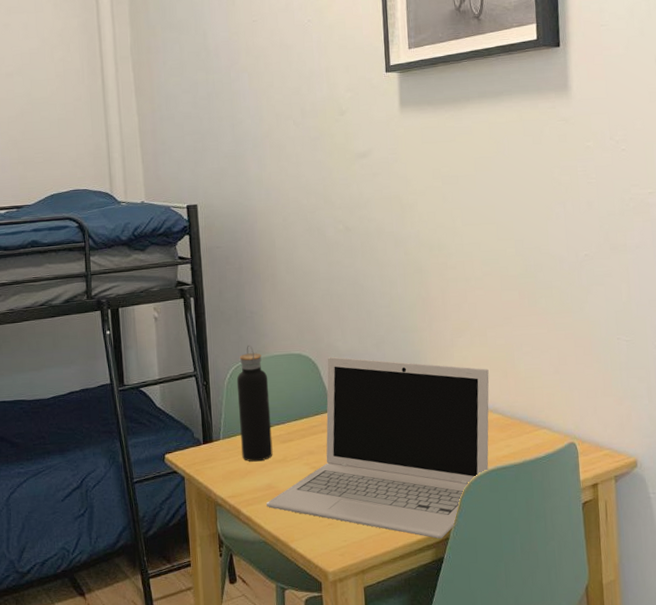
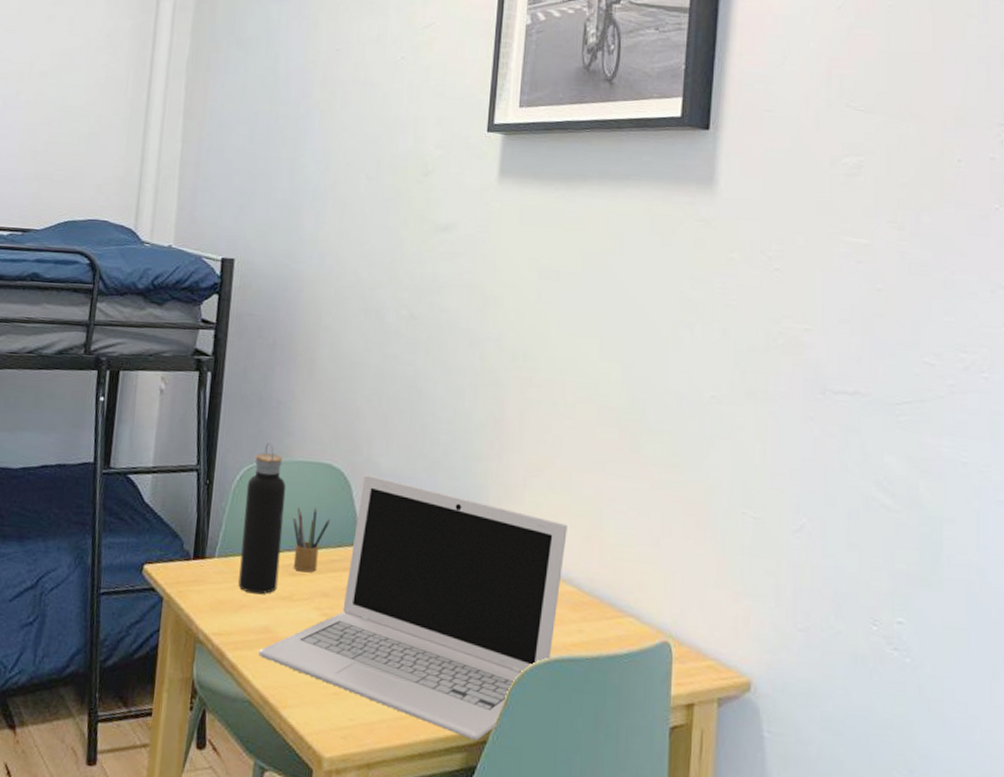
pencil box: none [276,389,307,439] -> present [292,508,331,573]

